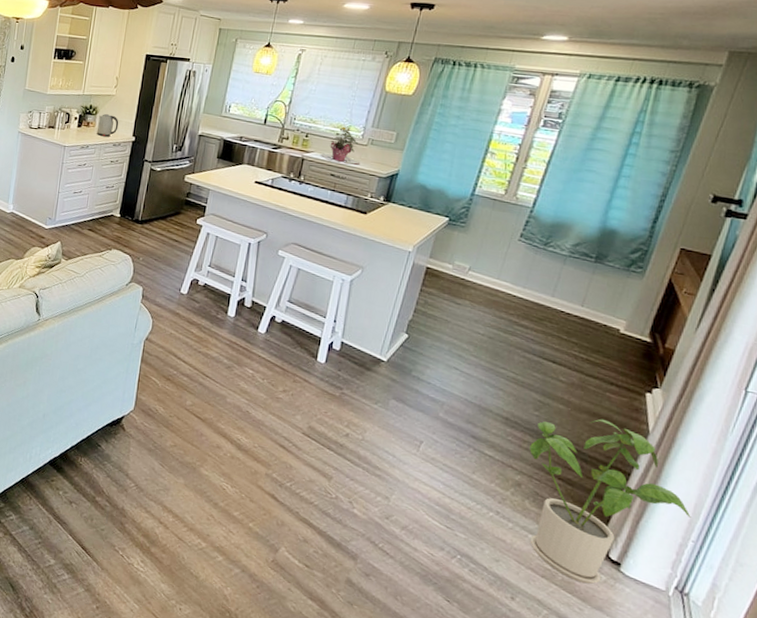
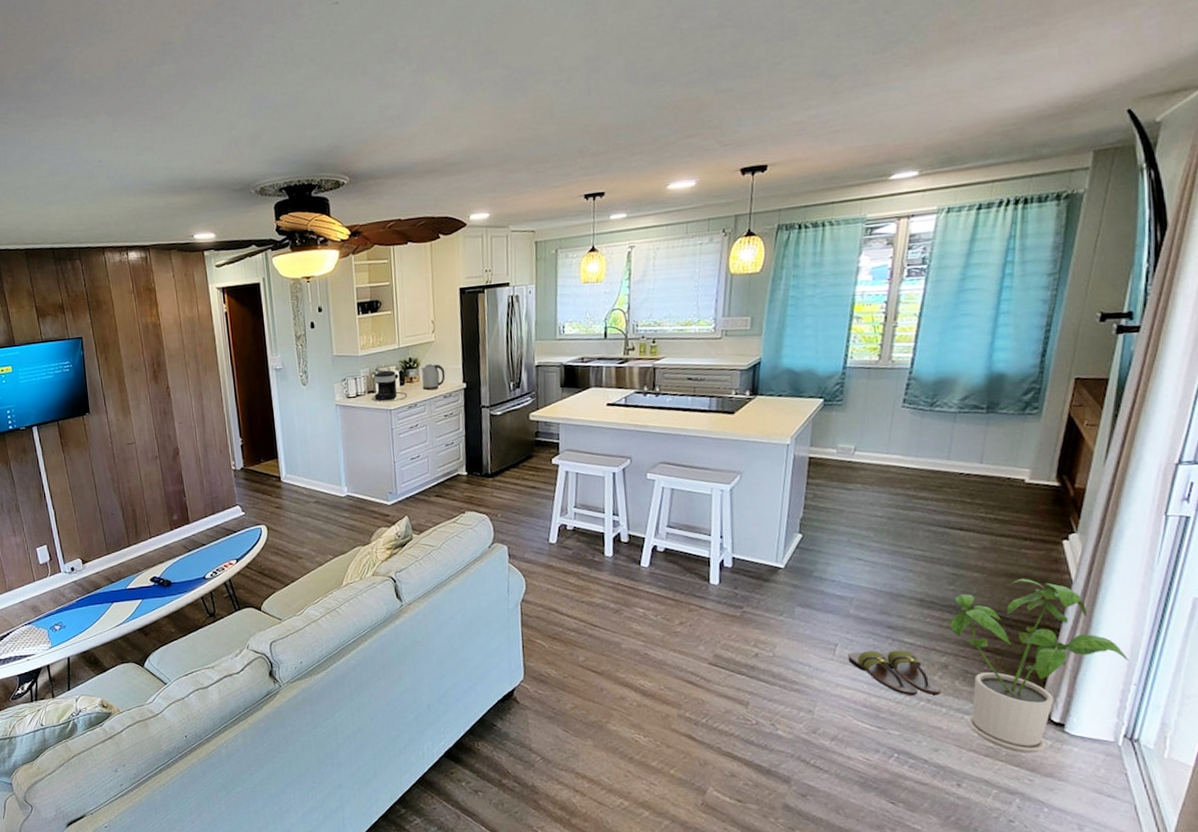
coffee maker: none [51,111,81,140] -> present [372,370,407,402]
potted flower: present [320,126,361,165] -> none [672,321,718,366]
sandal: none [430,452,511,510] -> present [848,650,941,696]

